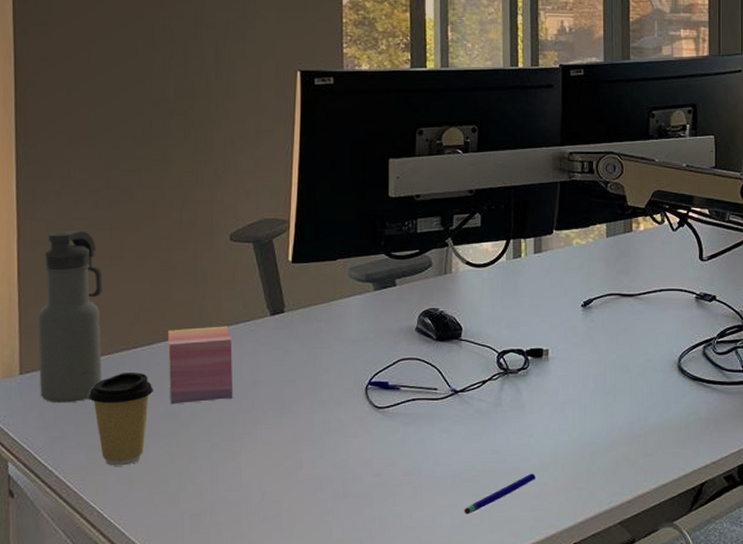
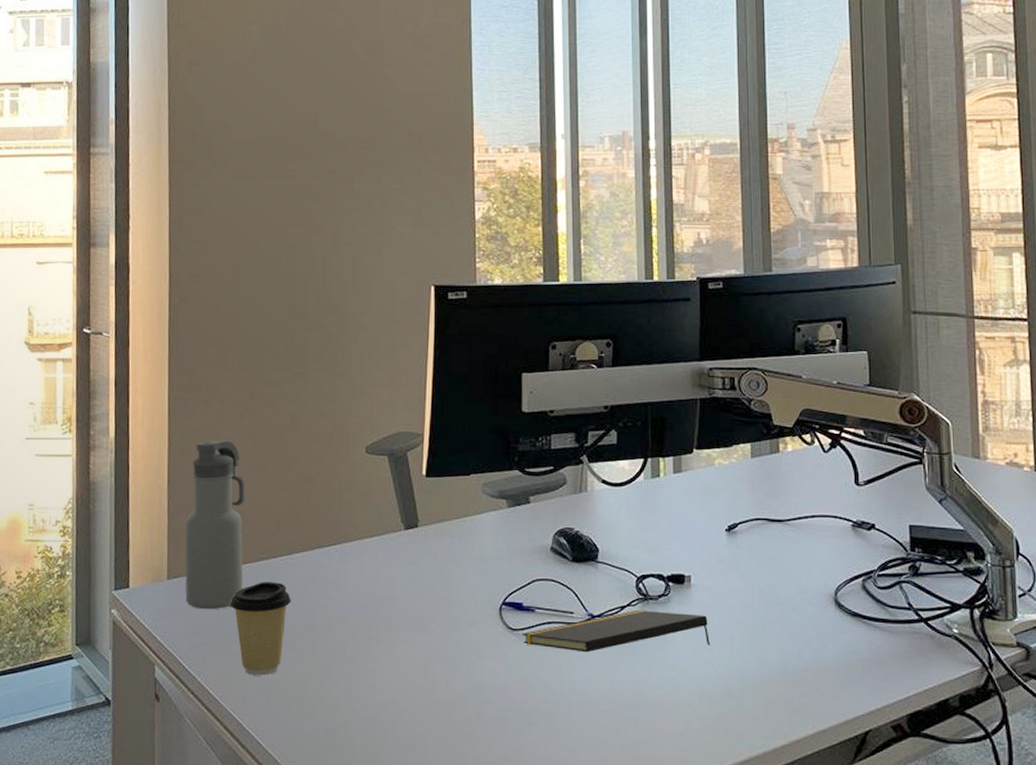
sticky notes: present [168,326,233,405] -> none [305,538,368,616]
notepad: none [388,383,566,426] -> present [523,610,711,653]
pen: present [464,473,535,514] -> none [603,708,679,749]

